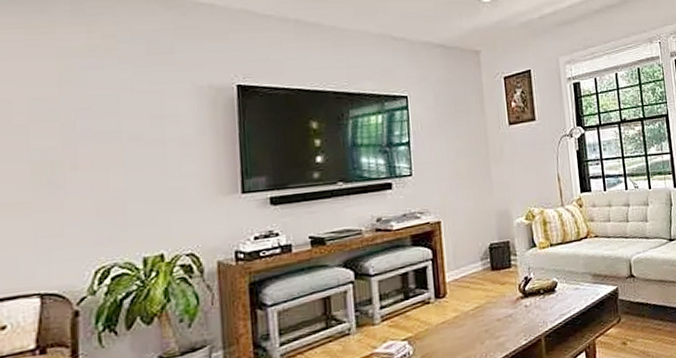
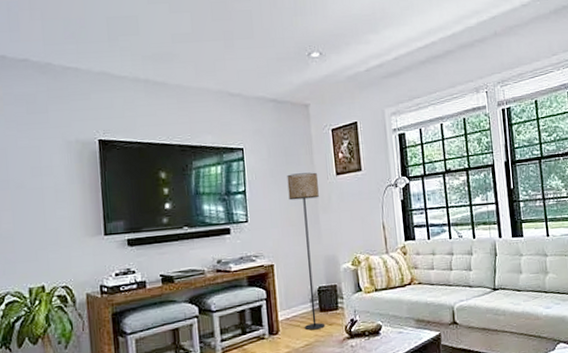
floor lamp: none [455,122,498,292] -> present [287,172,326,331]

